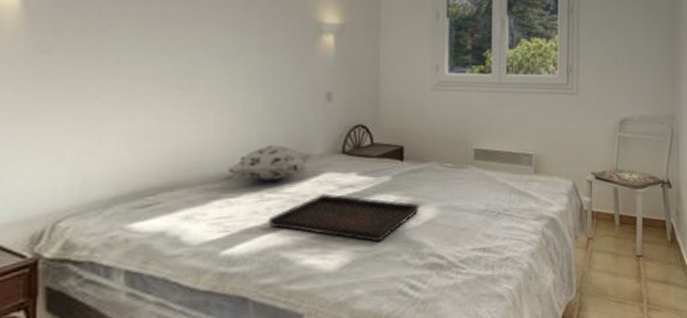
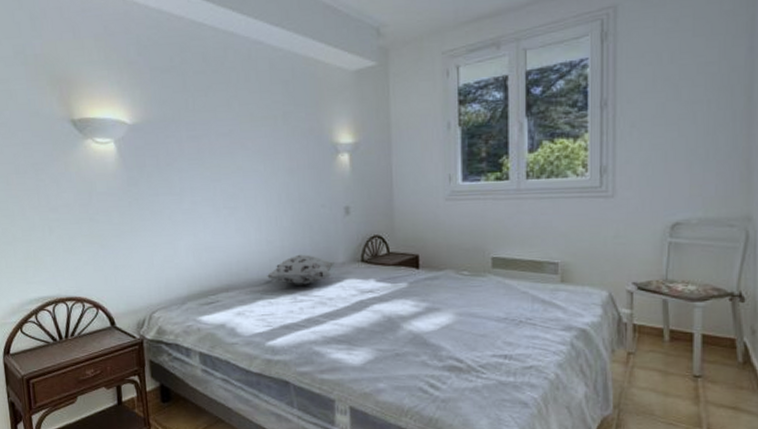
serving tray: present [268,193,420,243] -> none [302,297,437,343]

